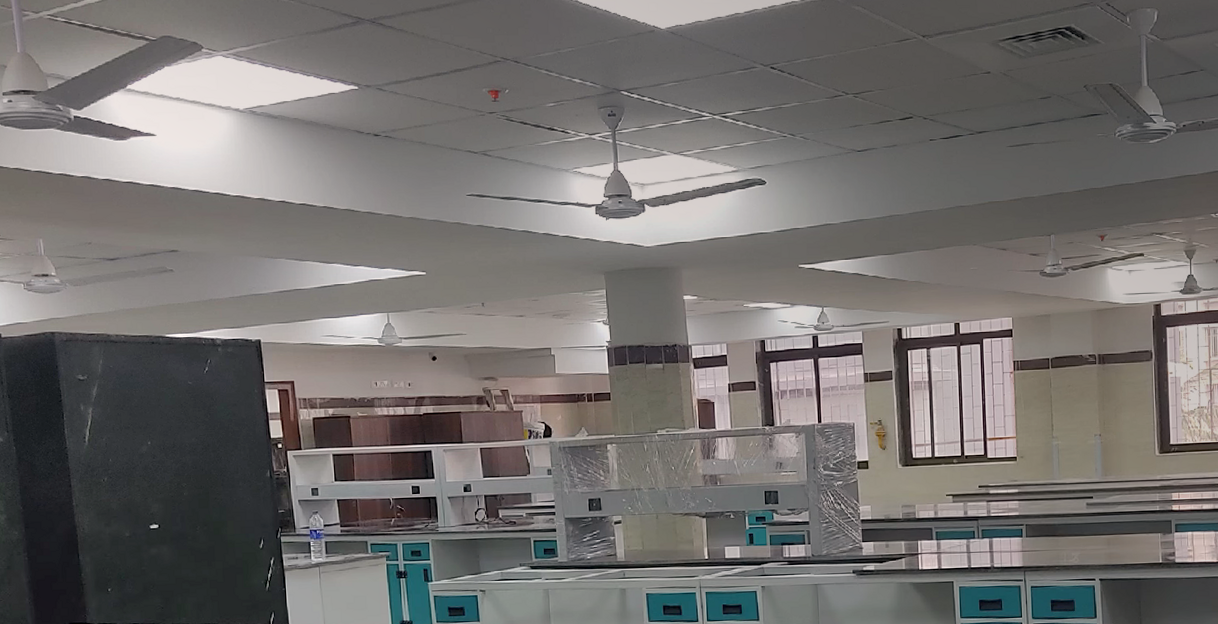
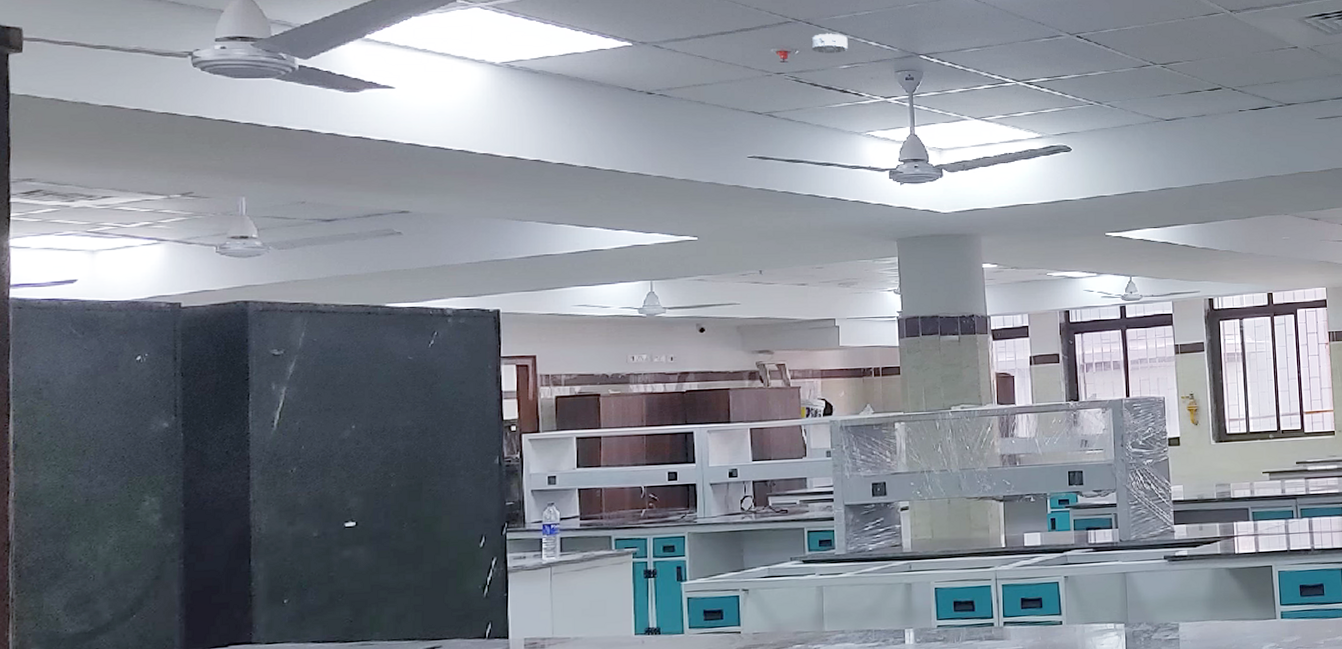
smoke detector: none [519,71,554,92] -> present [811,33,848,53]

